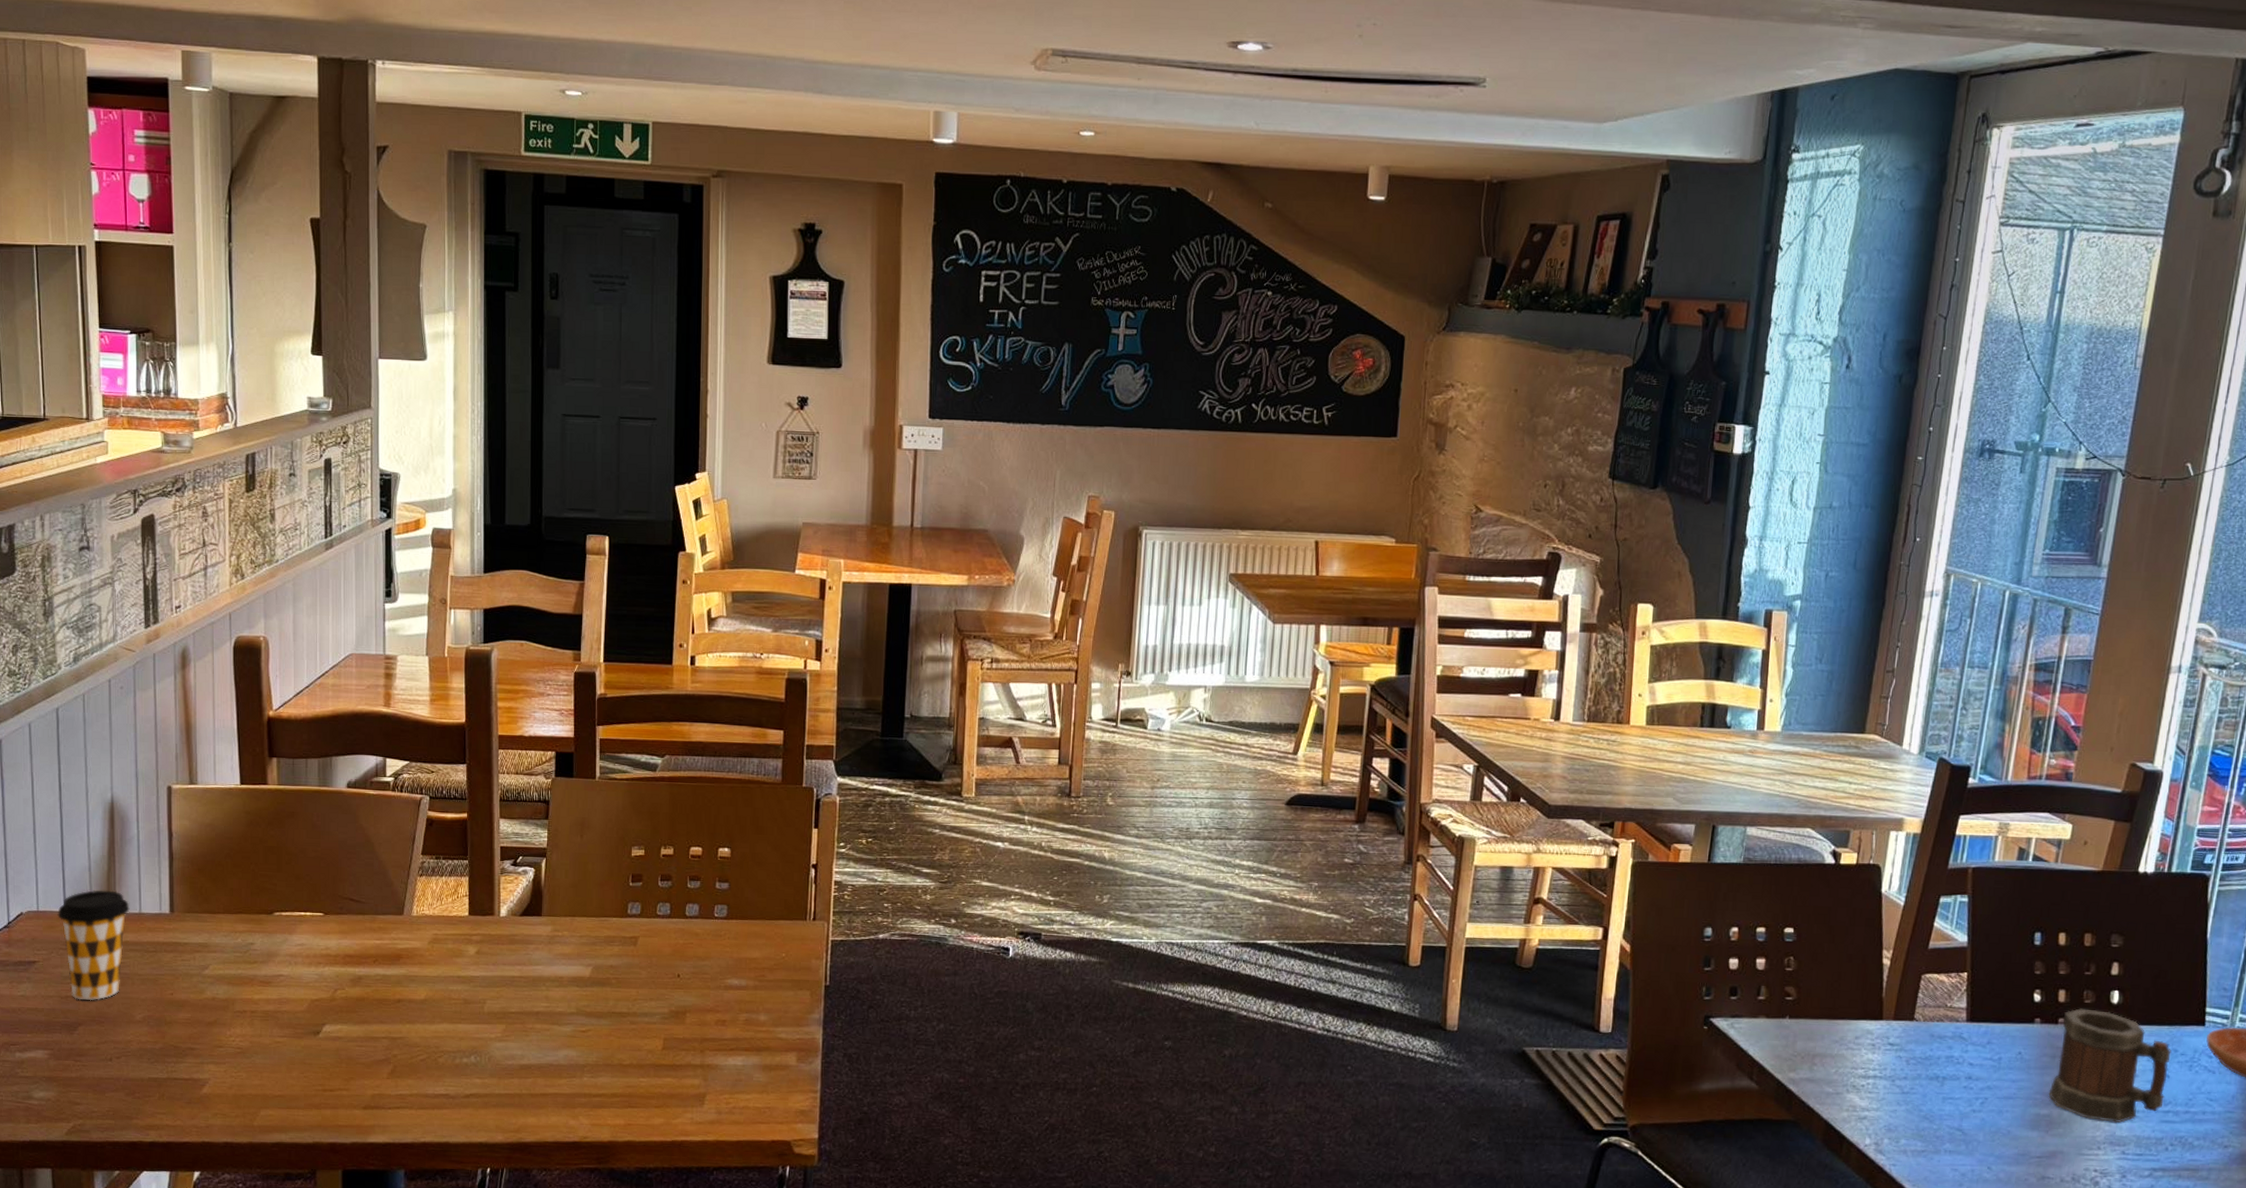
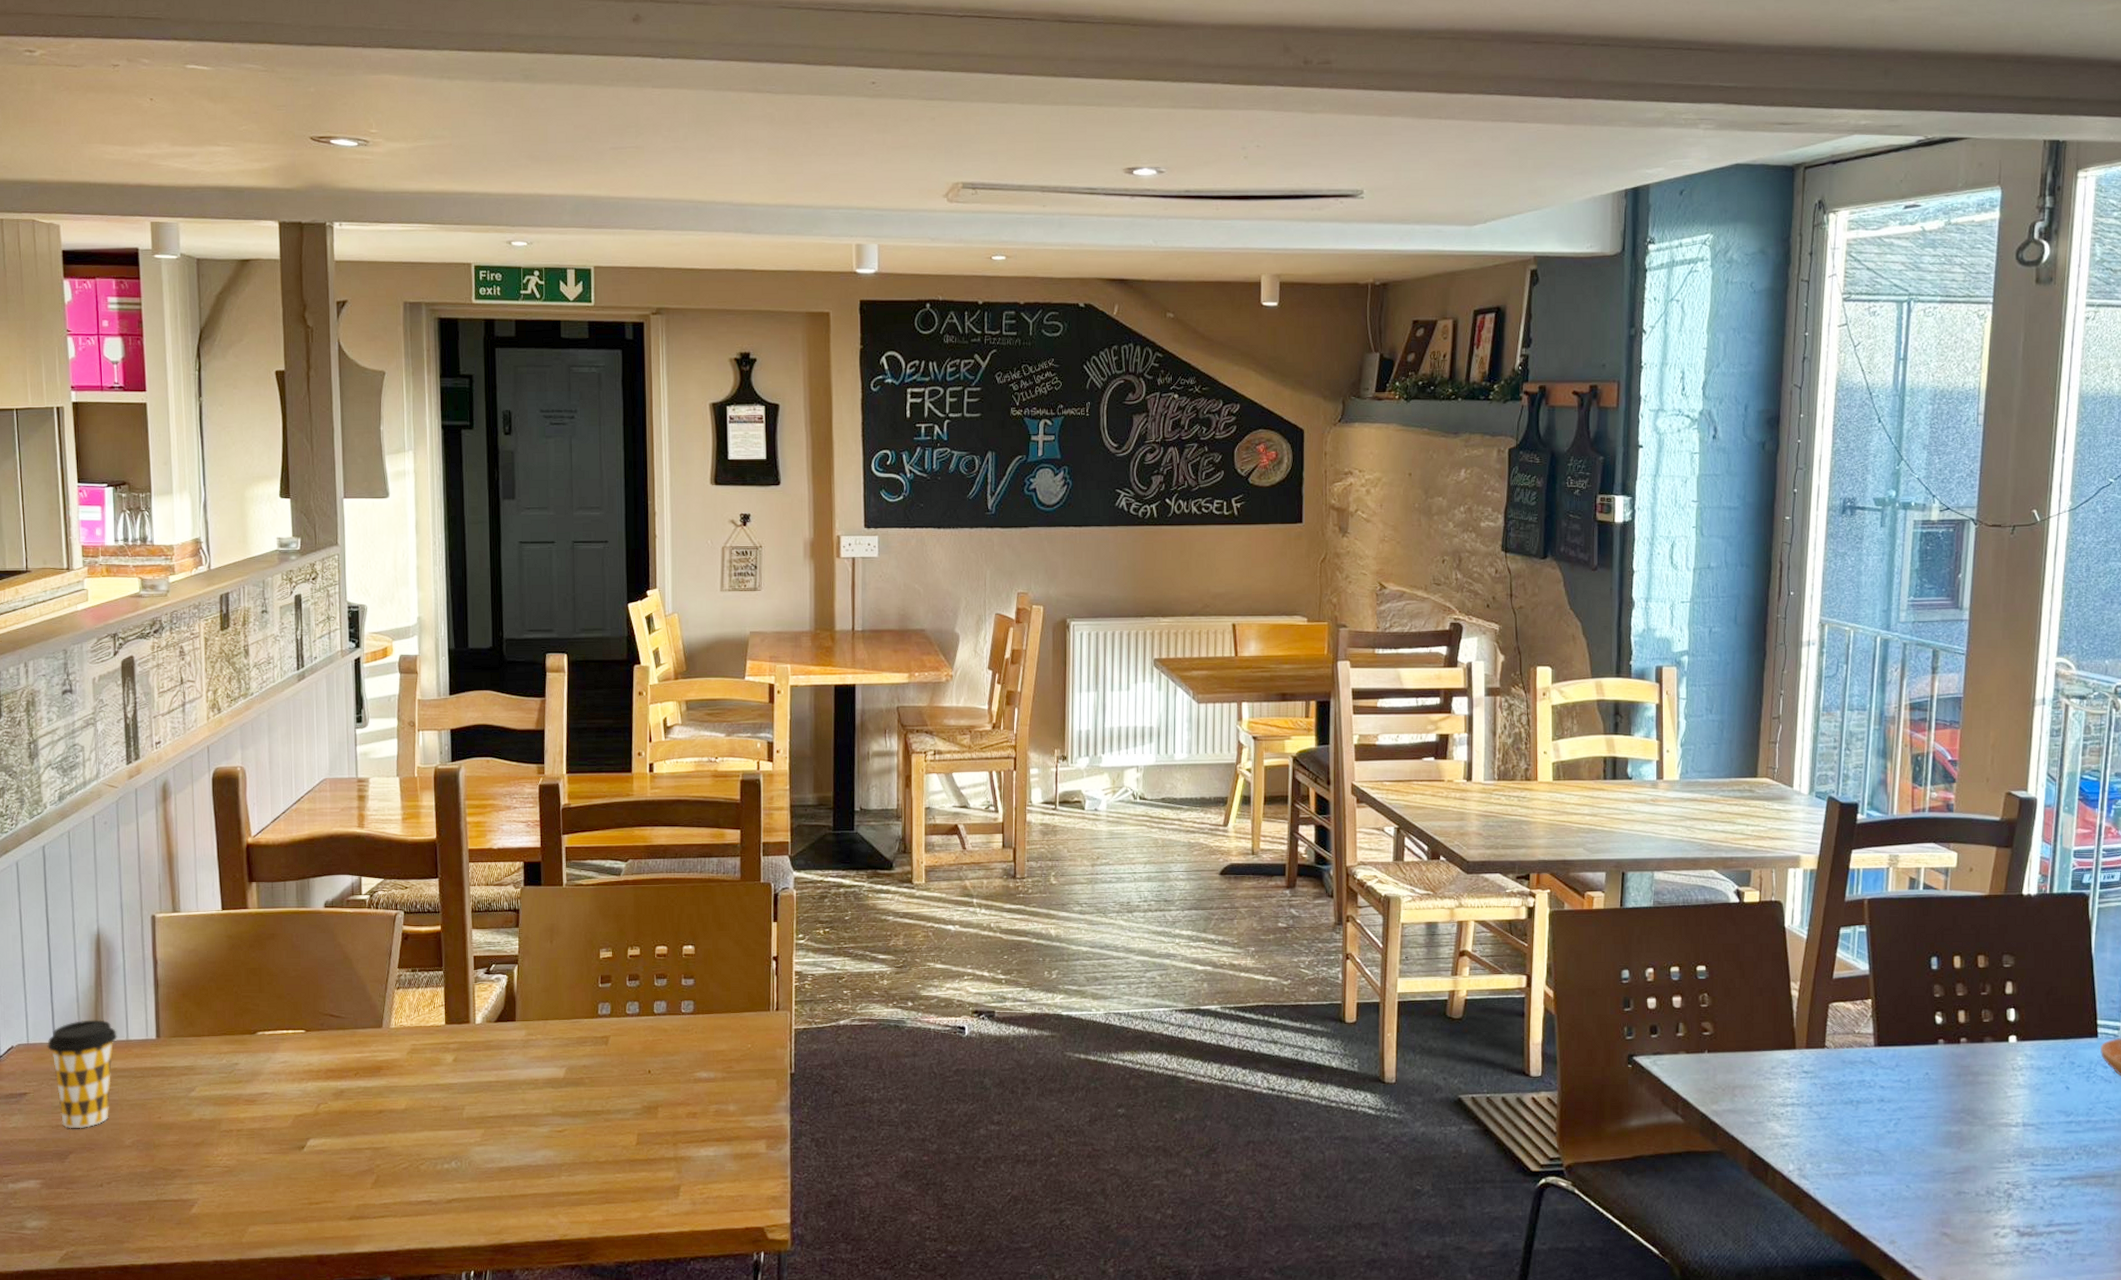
mug: present [2048,1008,2171,1123] -> none [1957,1027,2069,1136]

